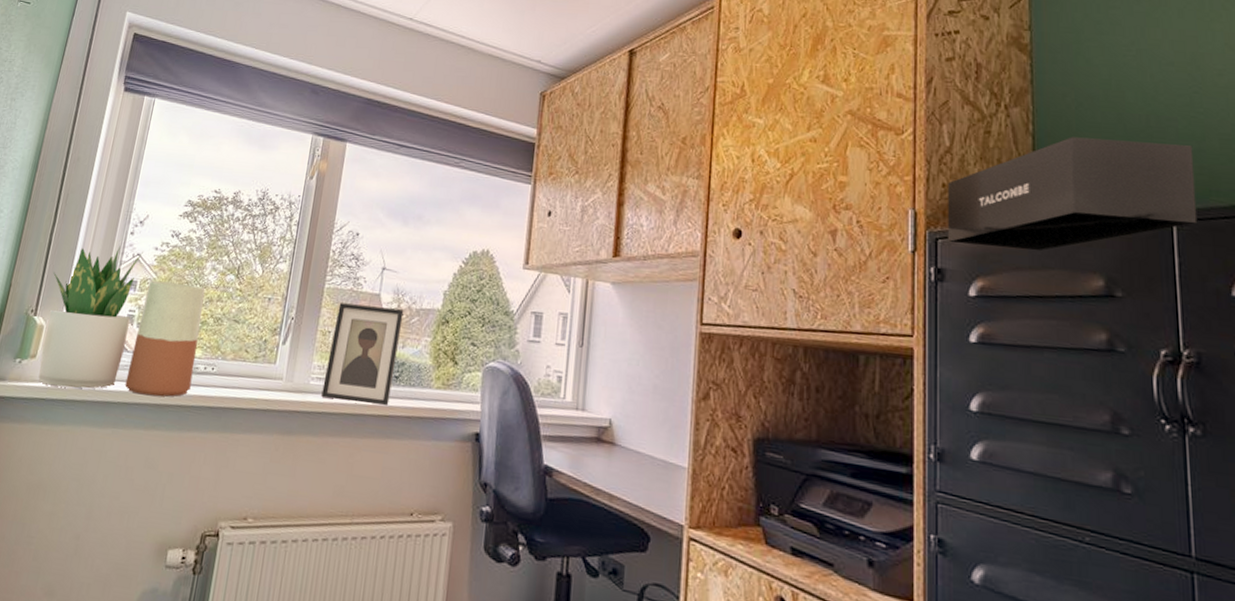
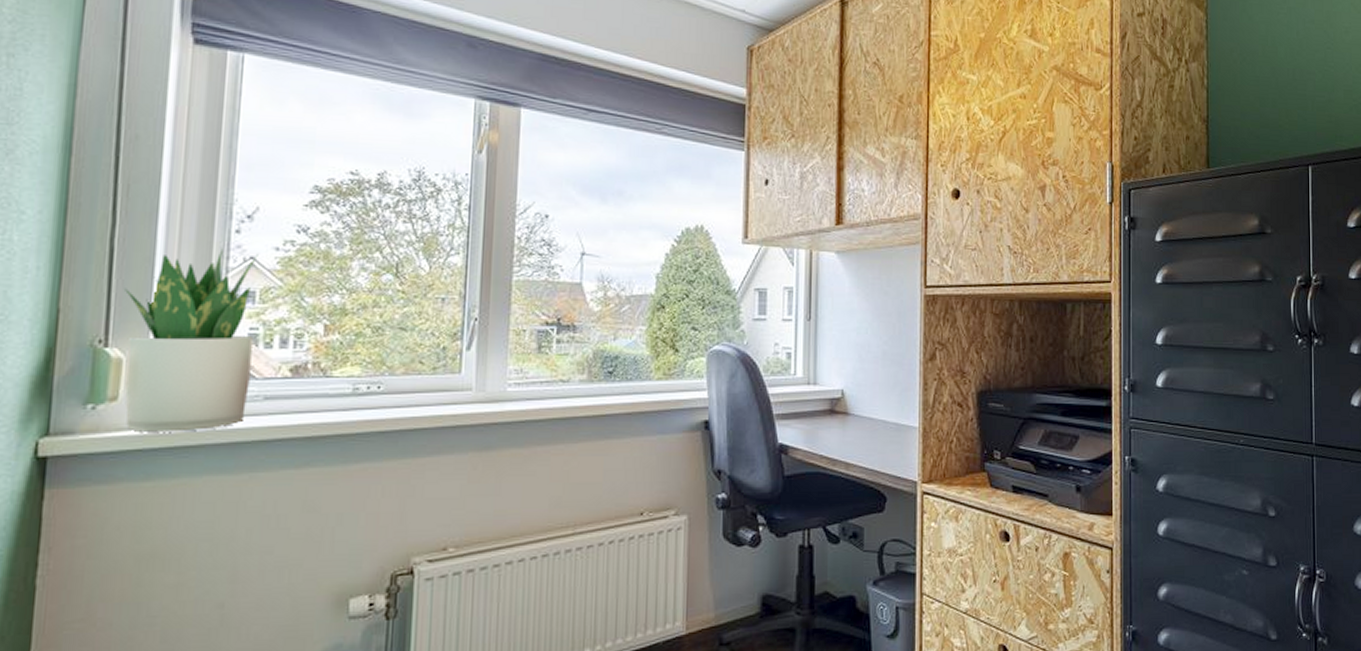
vase: present [125,280,206,397] -> none [258,288,355,428]
picture frame: present [321,303,404,406] -> none [522,296,612,405]
box: present [948,137,1198,251] -> none [1139,90,1326,197]

